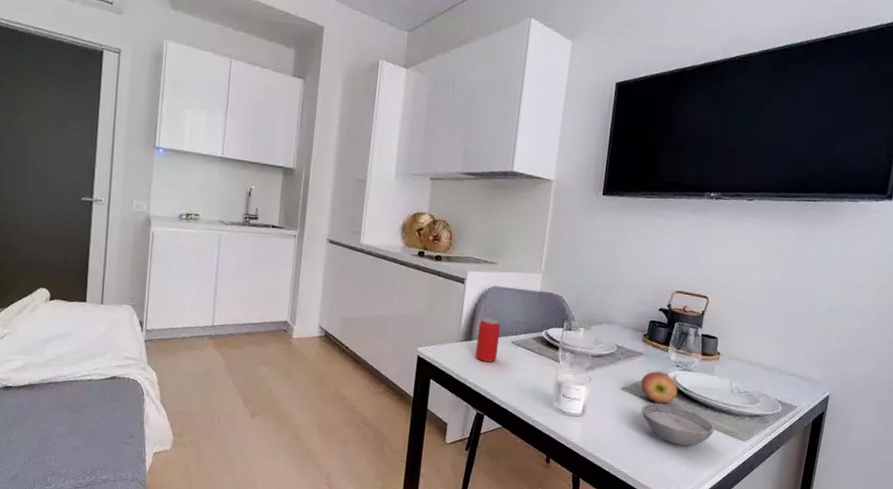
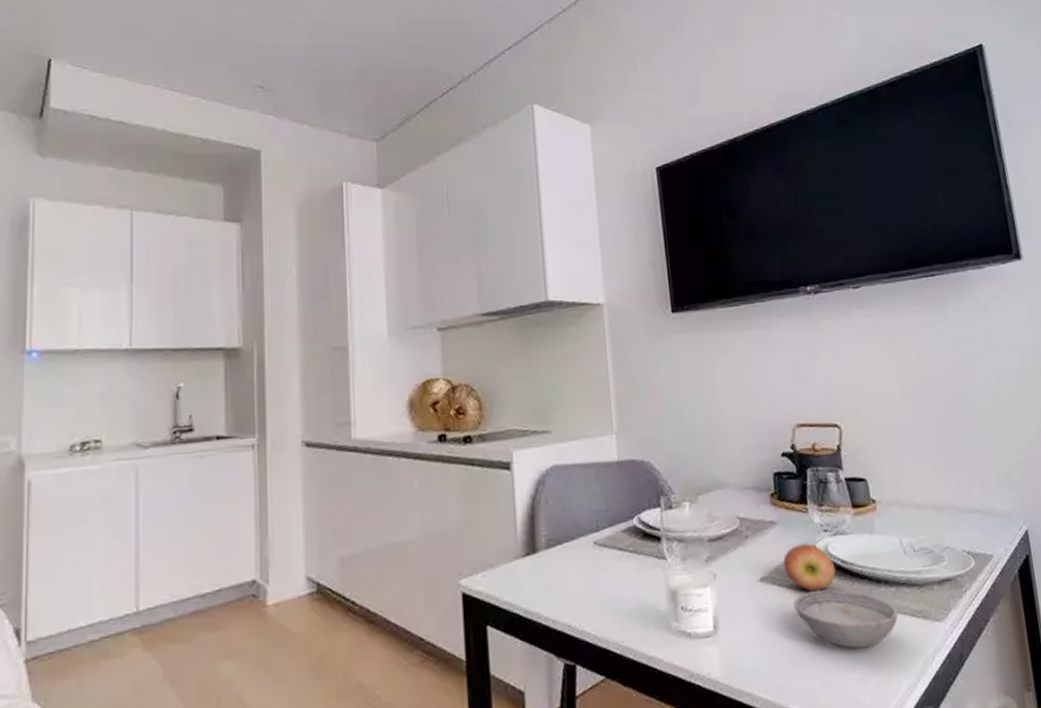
beverage can: present [475,317,500,362] -> none [542,512,577,582]

